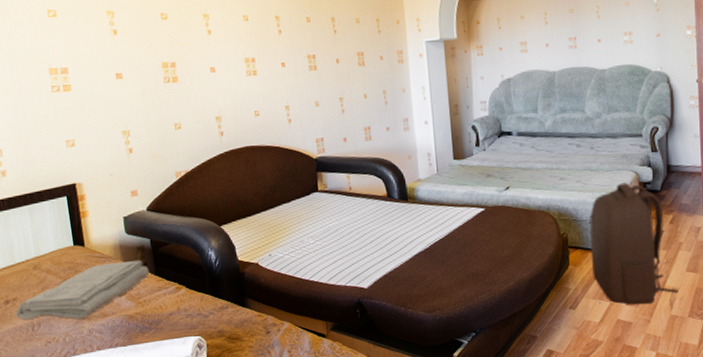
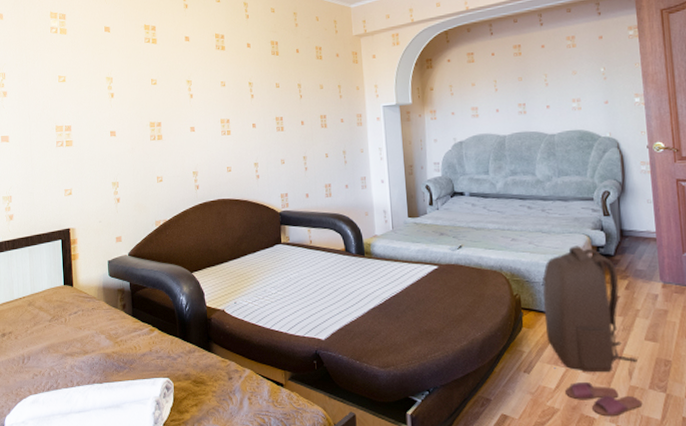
towel: present [15,260,149,321] -> none [10,301,127,354]
slippers: none [609,314,682,346] -> present [565,382,643,417]

